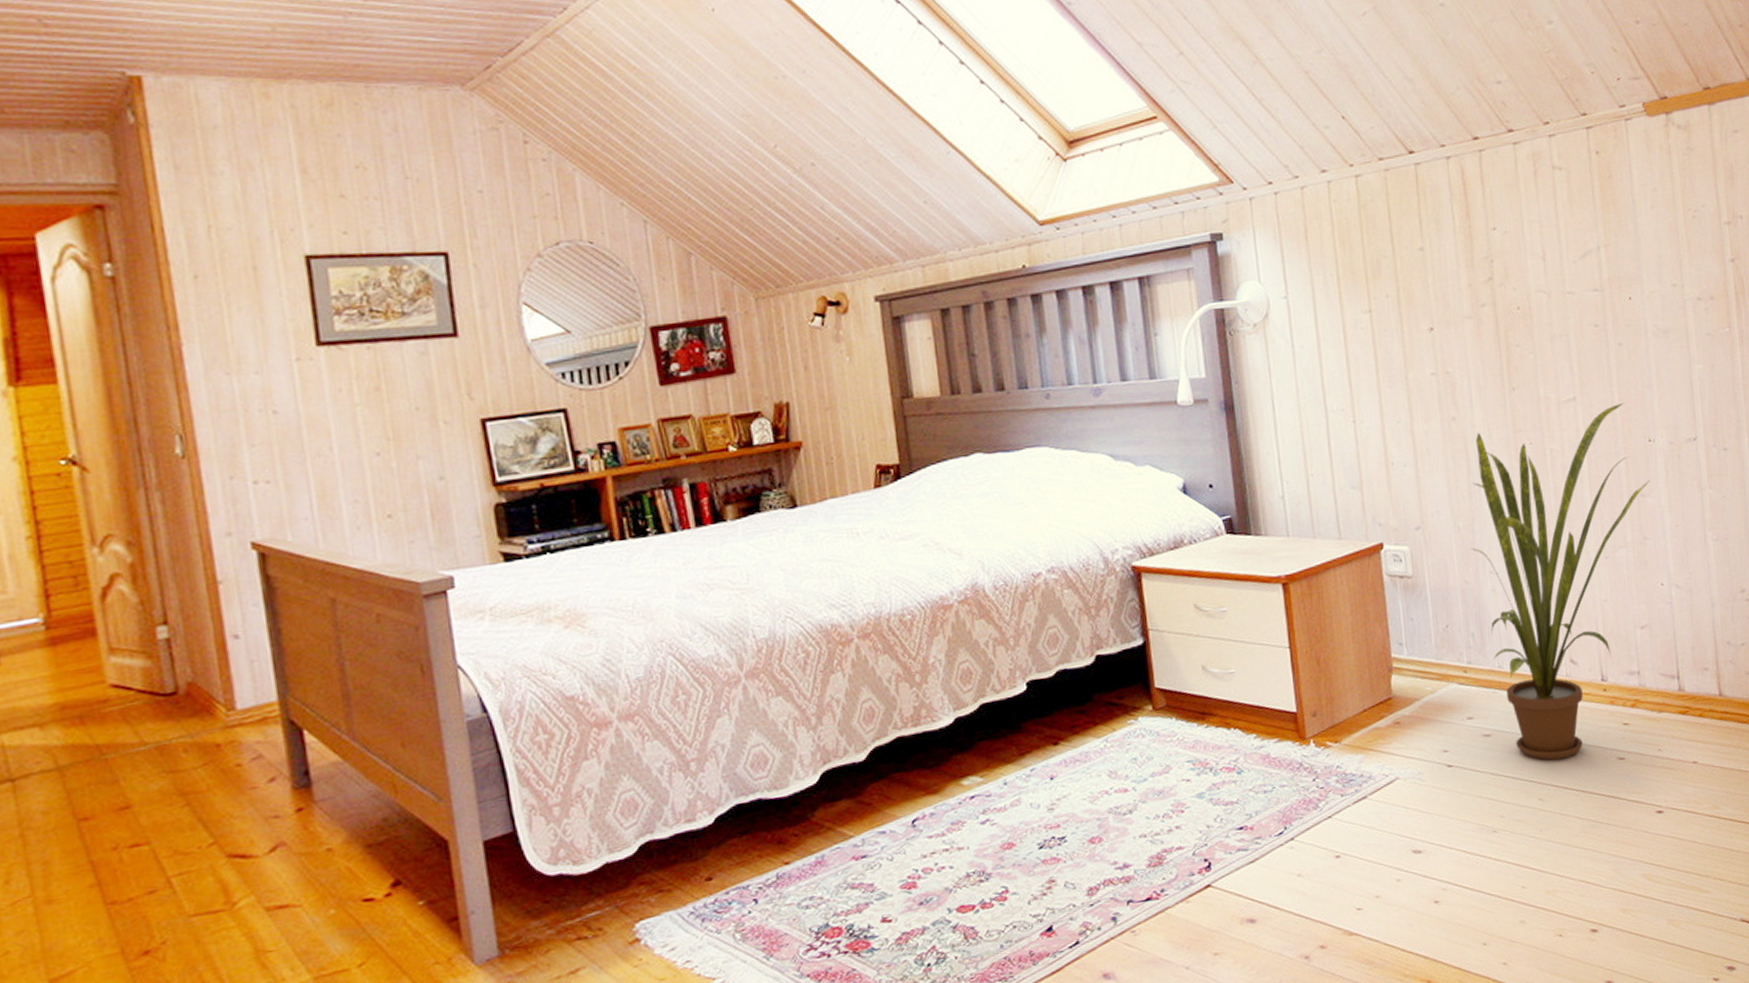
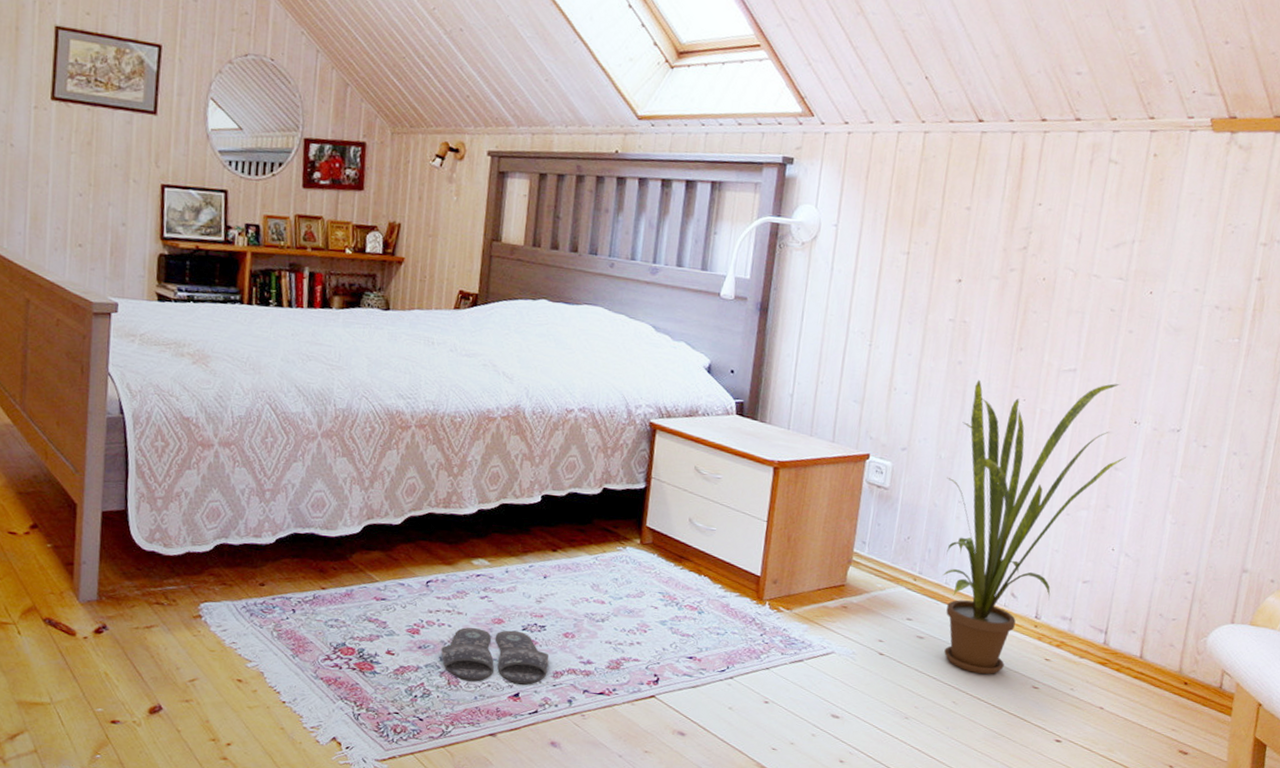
slippers: none [947,851,1080,929] -> present [441,627,550,685]

